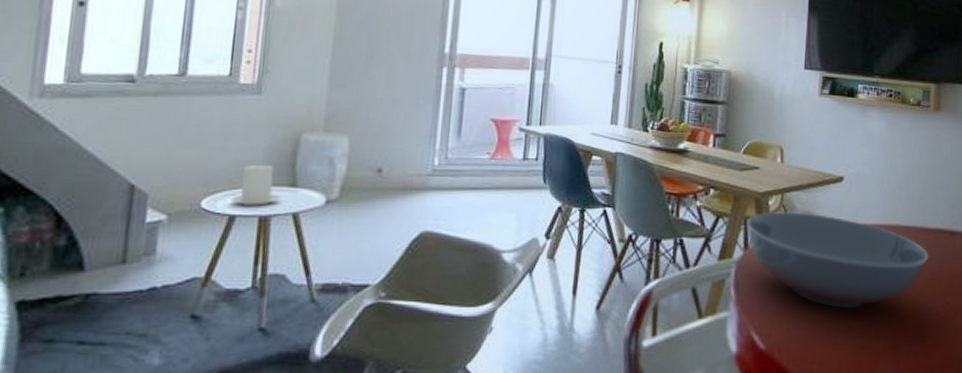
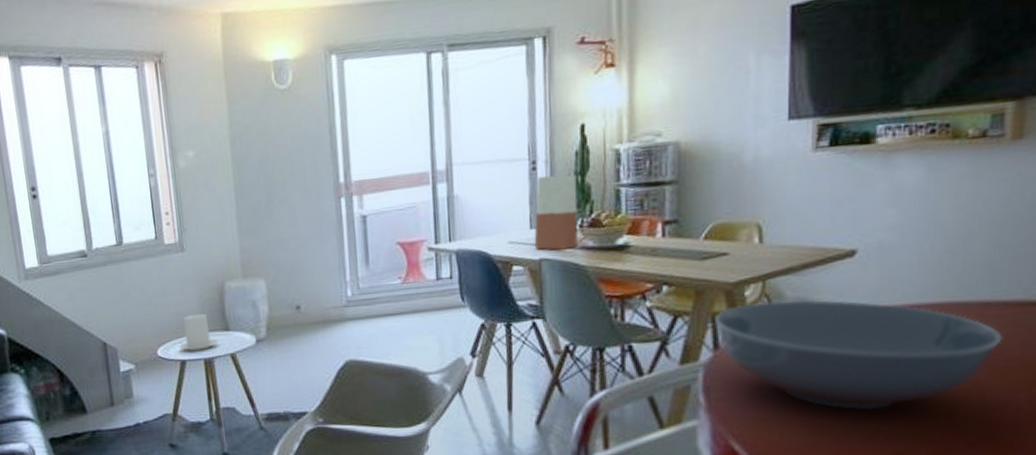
vase: none [612,79,653,147] -> present [534,174,578,251]

